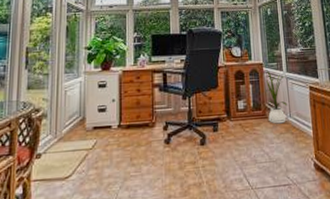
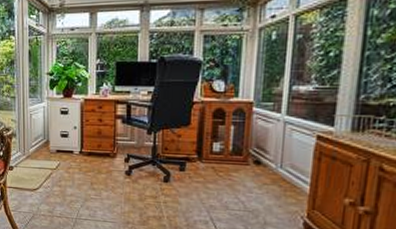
house plant: present [265,70,288,124] -> none [250,110,284,174]

